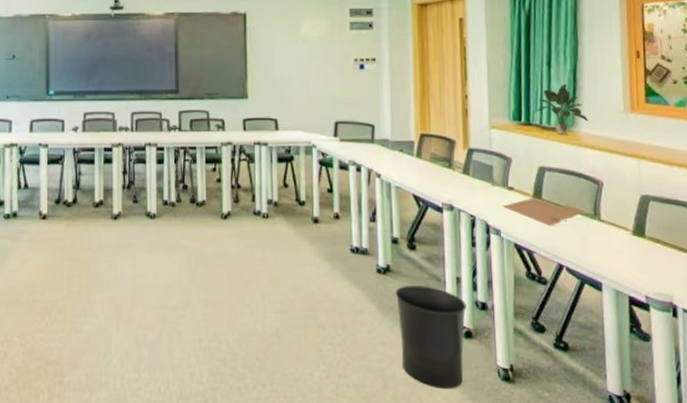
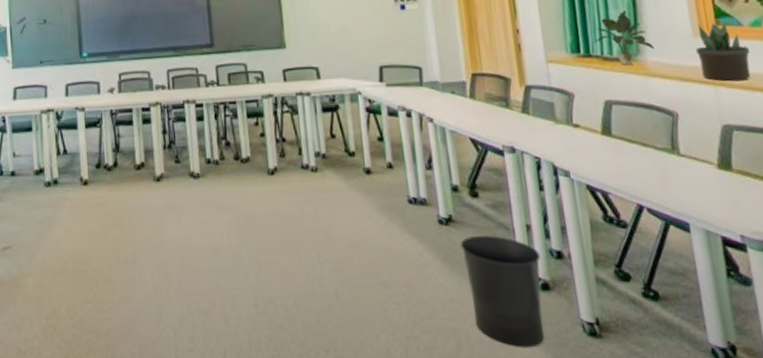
papers: present [503,197,588,226] -> none [570,134,665,164]
planter: none [625,101,673,156] -> present [695,22,751,82]

